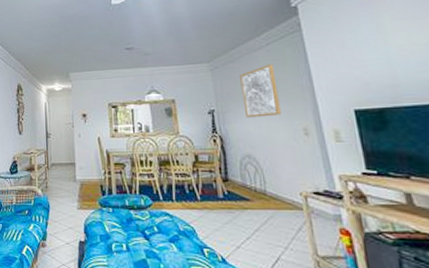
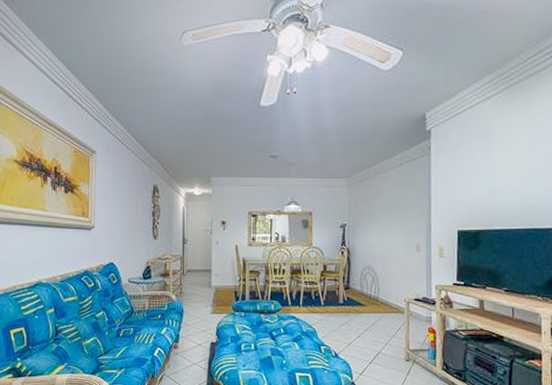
wall art: present [240,63,281,118] -> none [371,184,402,233]

